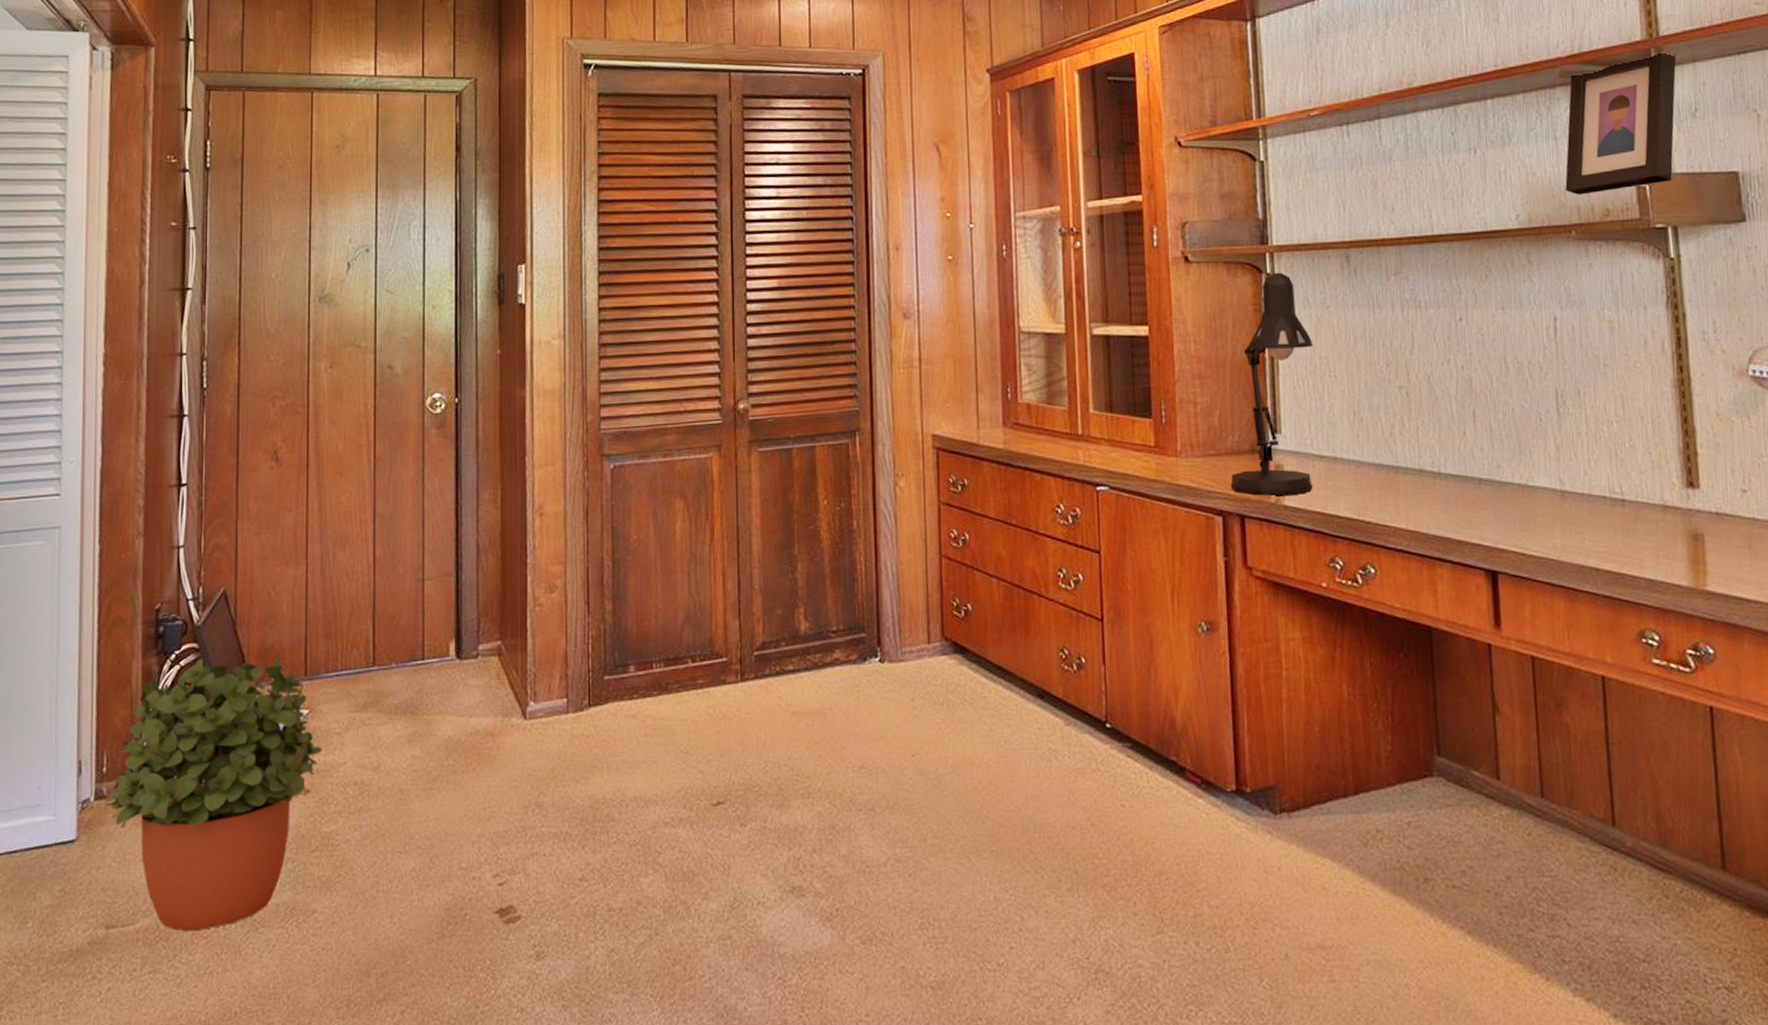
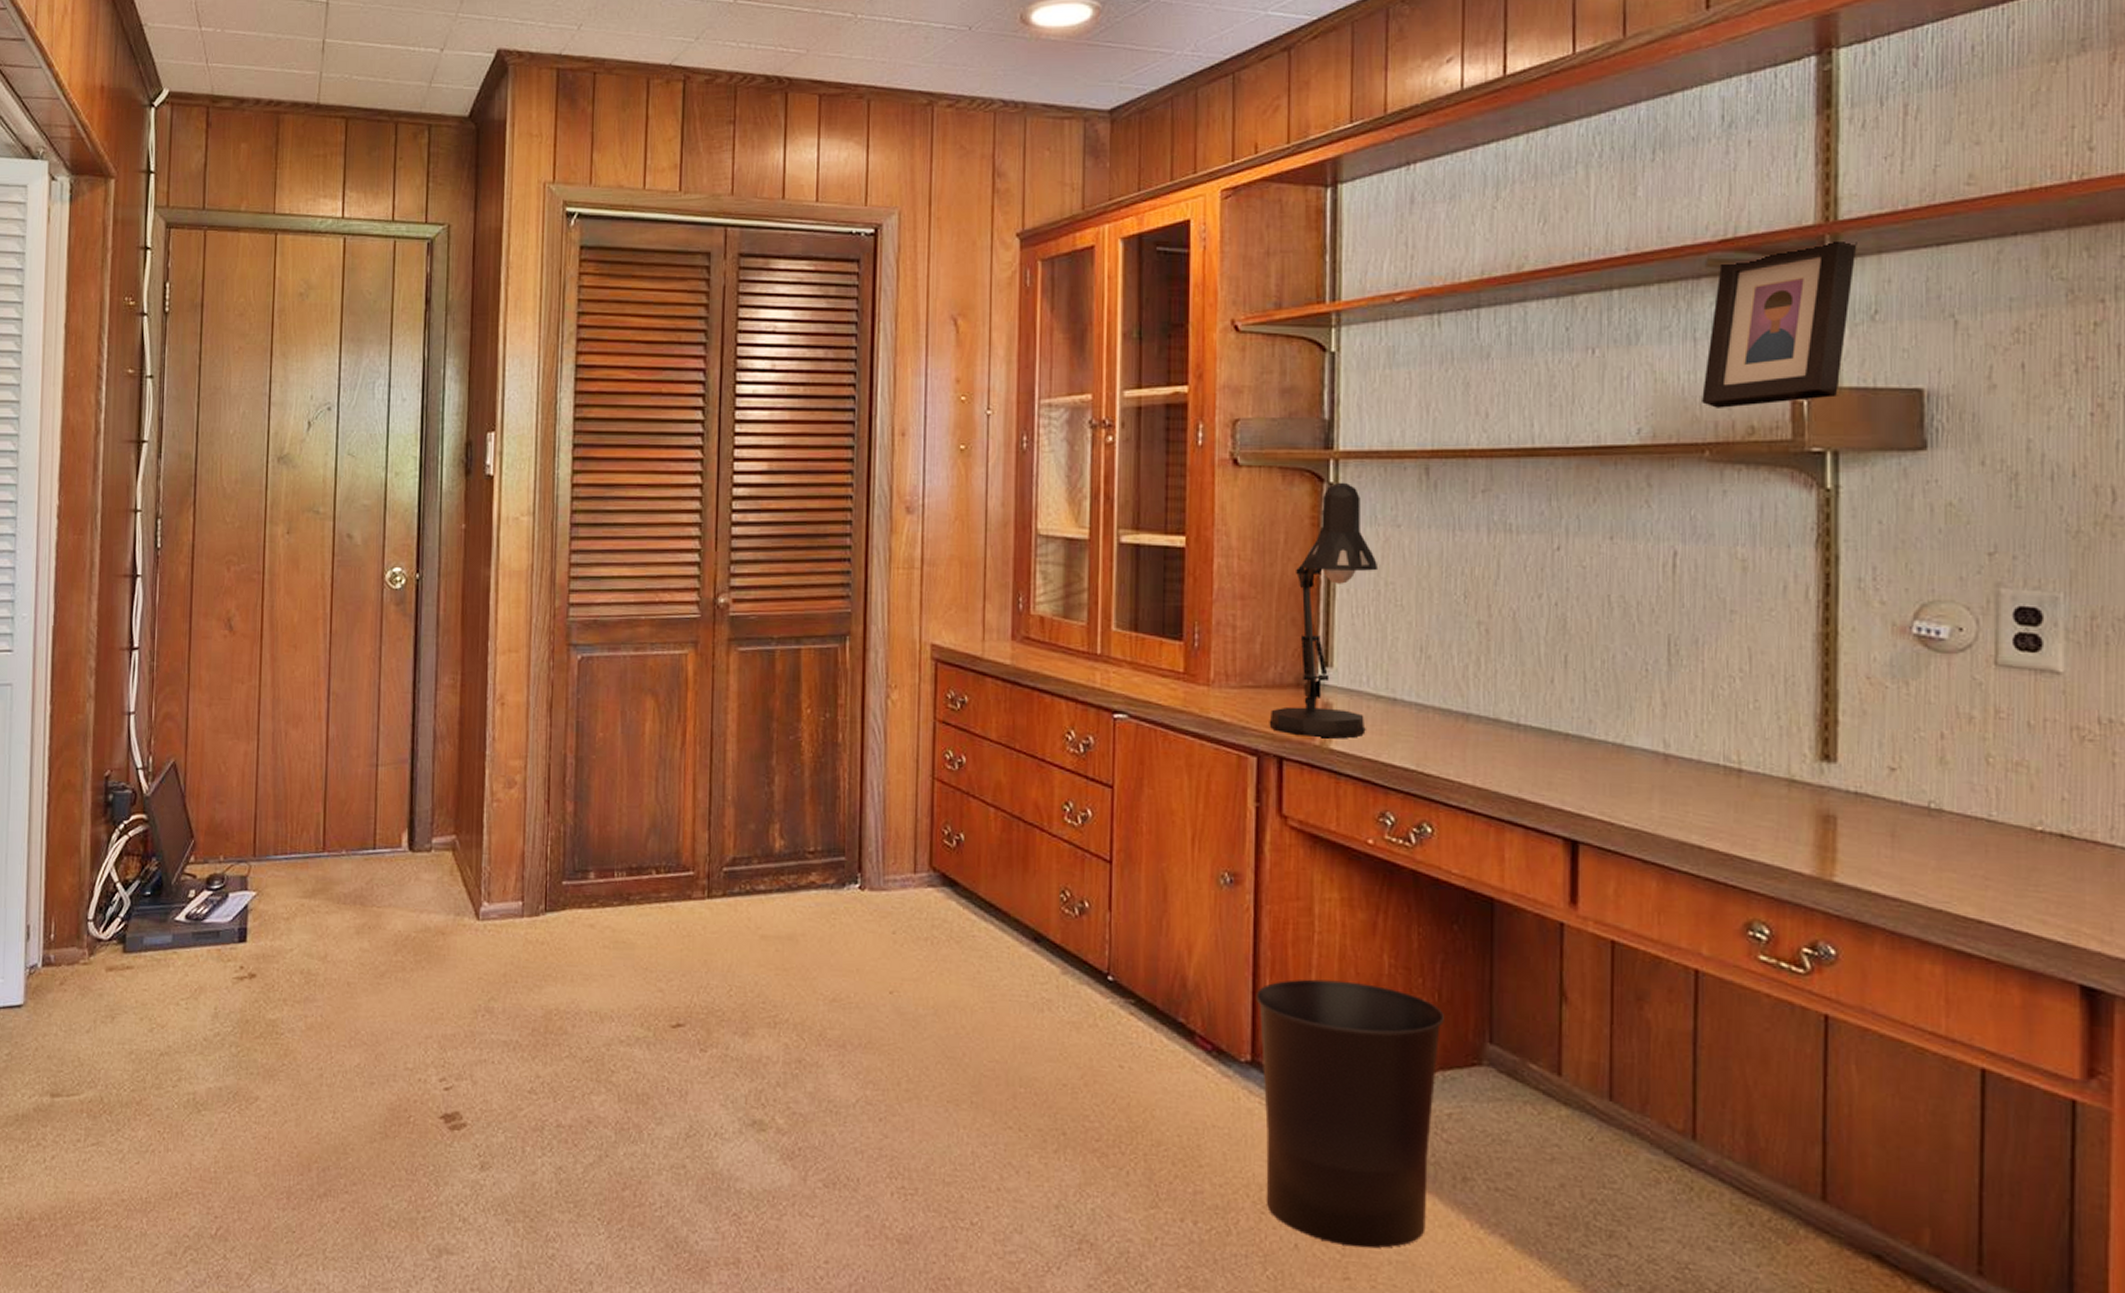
potted plant: present [104,656,322,930] -> none [51,830,269,1107]
waste bin: none [1236,711,1398,951] -> present [1256,979,1444,1248]

